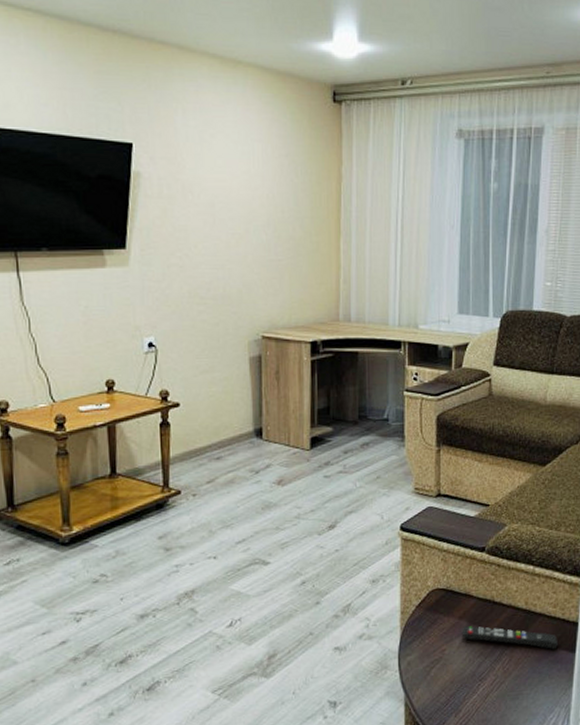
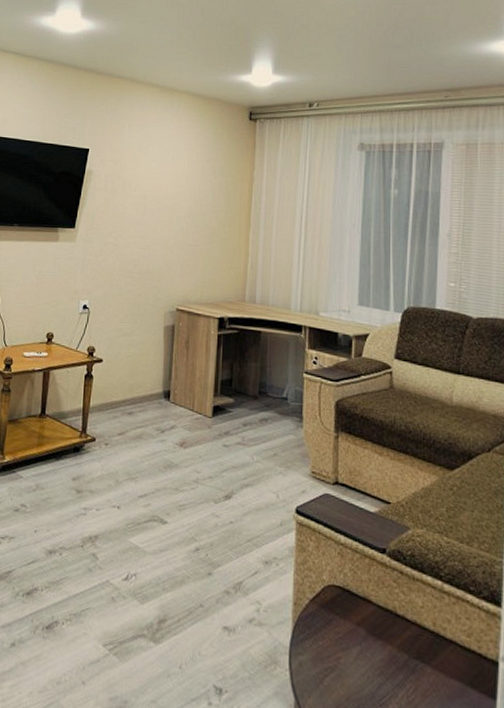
remote control: present [463,625,558,650] -> none [361,634,474,690]

